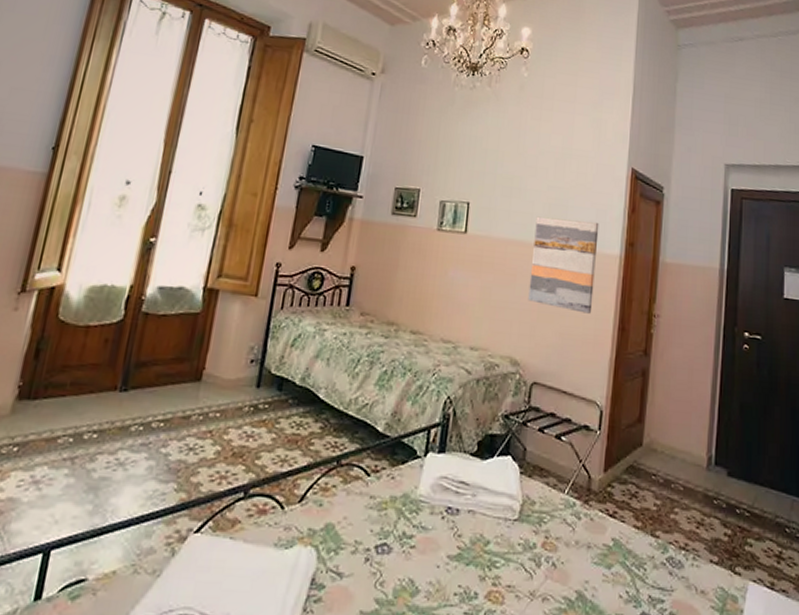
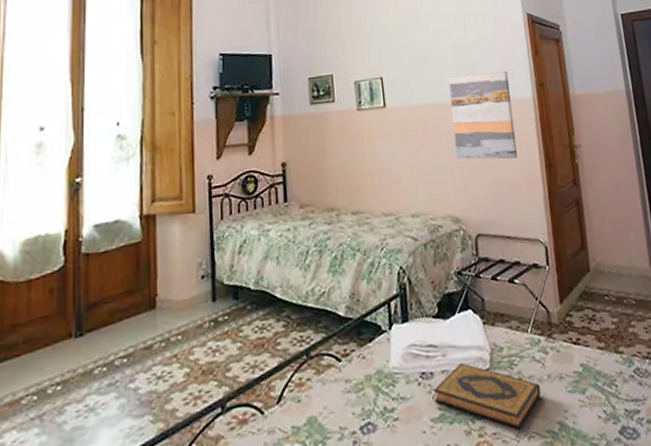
hardback book: none [454,507,566,589] -> present [434,363,541,430]

